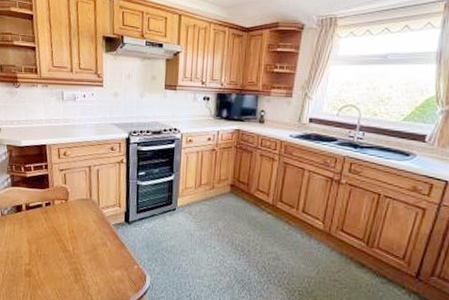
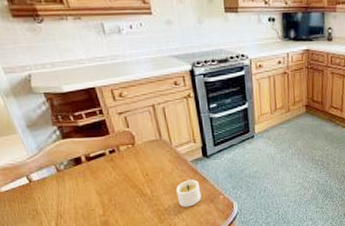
candle: none [95,243,118,272] -> present [176,180,202,207]

